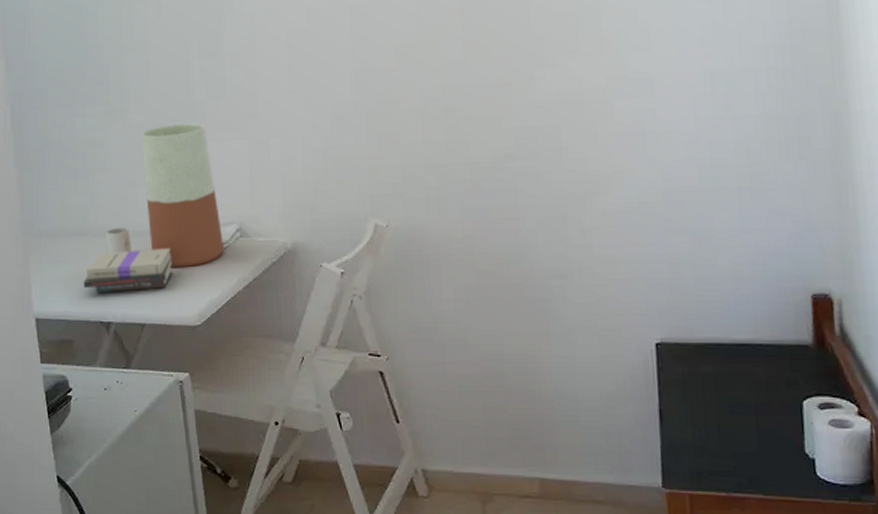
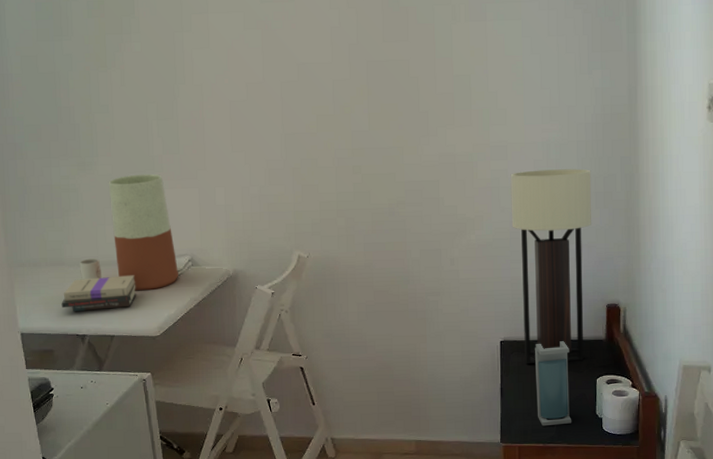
table lamp: none [660,106,782,377] -> present [510,168,592,365]
soap dispenser: none [706,345,769,468] -> present [534,341,572,427]

